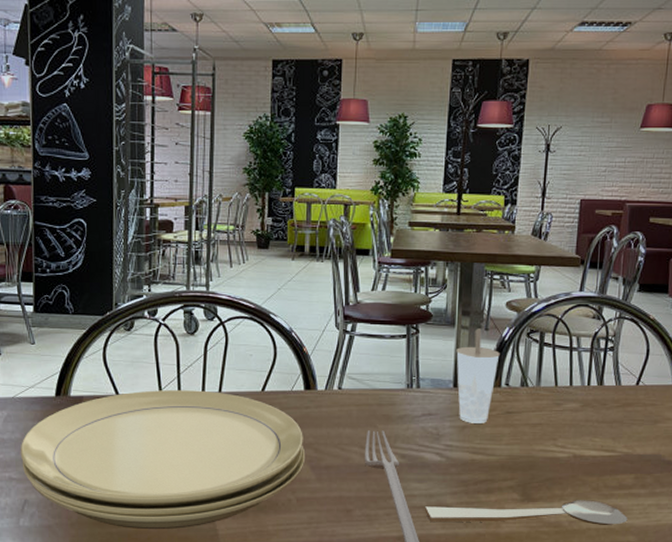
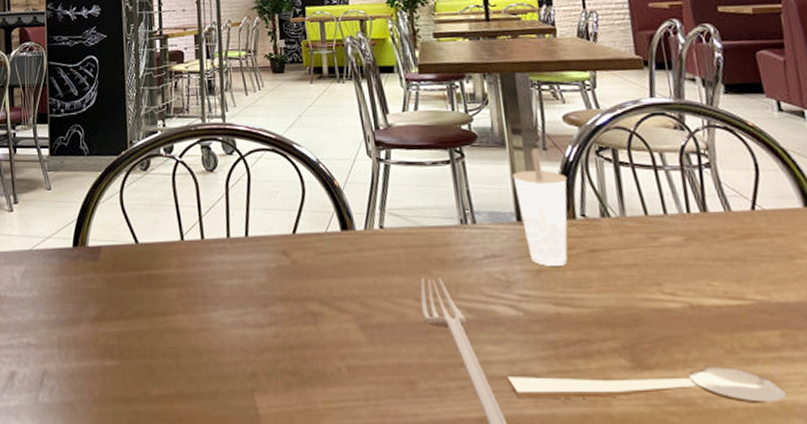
plate: present [20,390,306,530] -> none [38,235,352,408]

